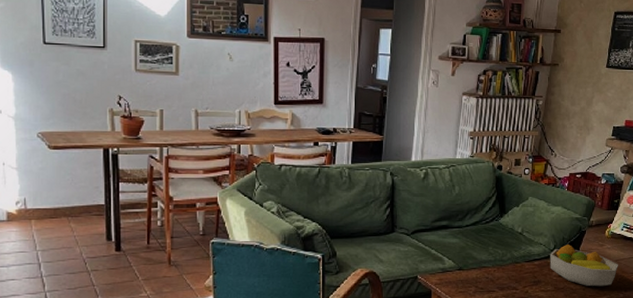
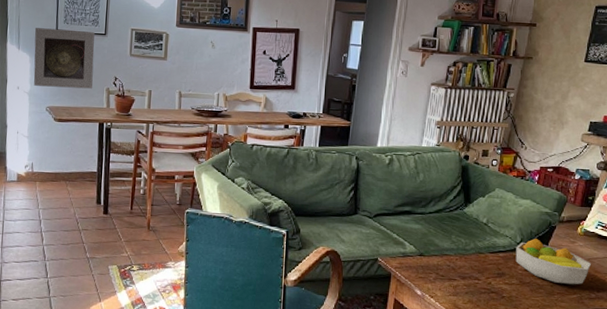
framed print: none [16,40,92,110] -> present [33,28,95,89]

